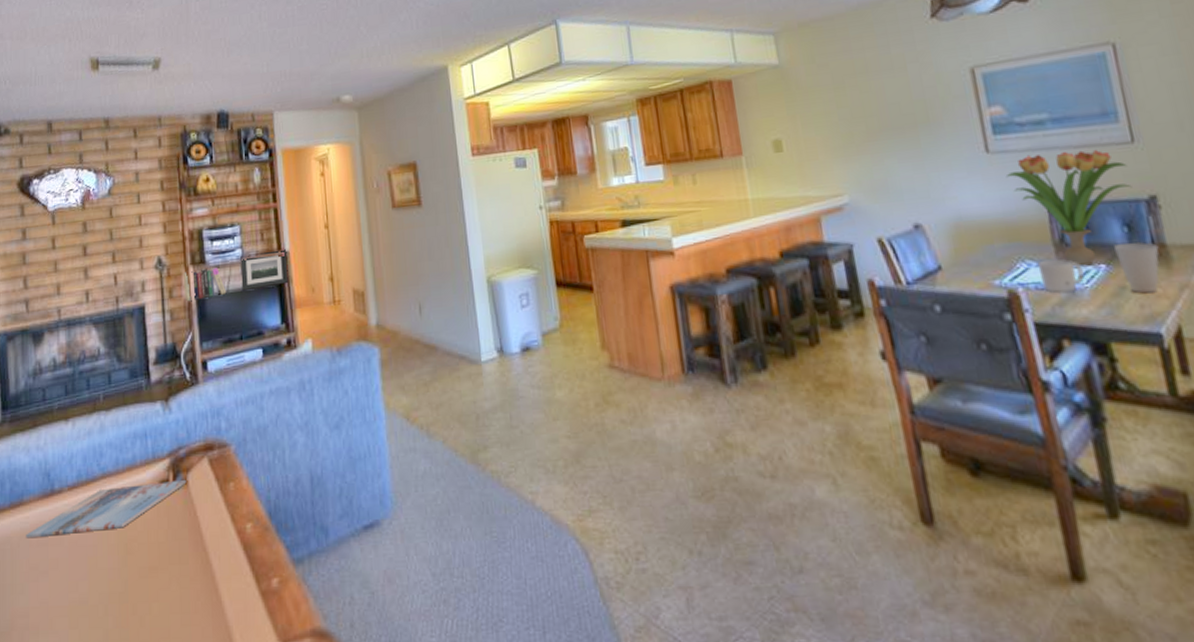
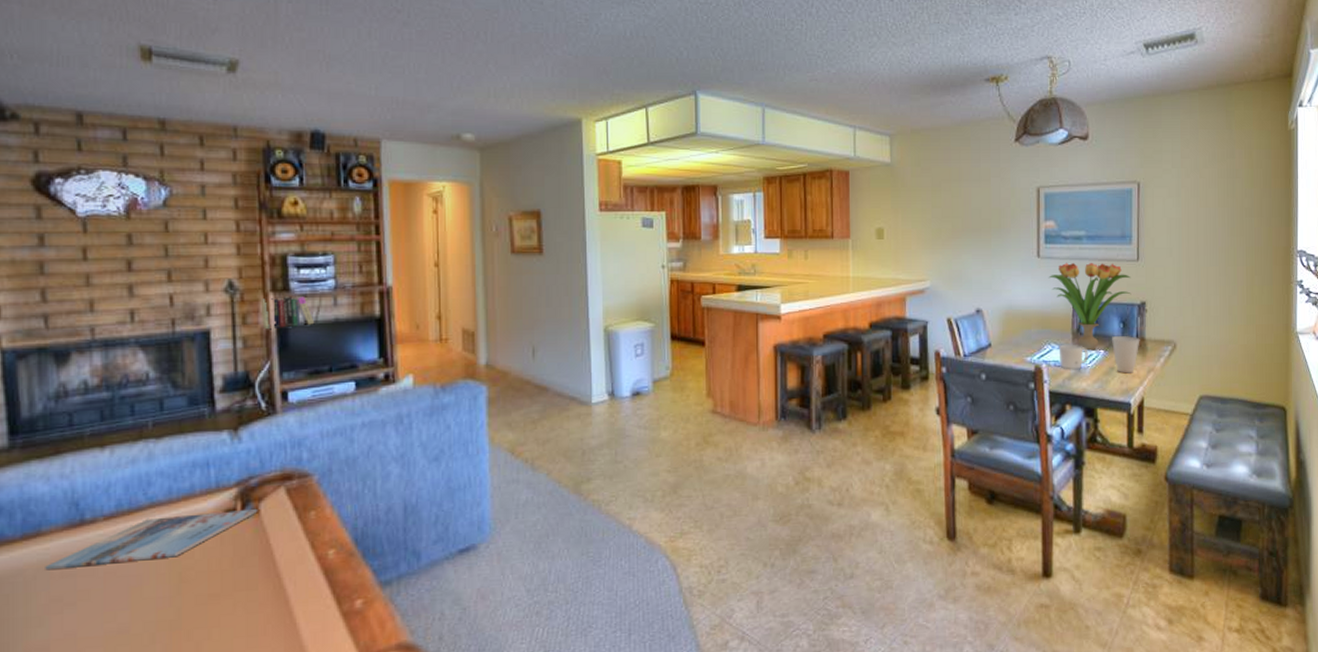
picture frame: present [240,249,289,291] -> none [333,284,390,323]

